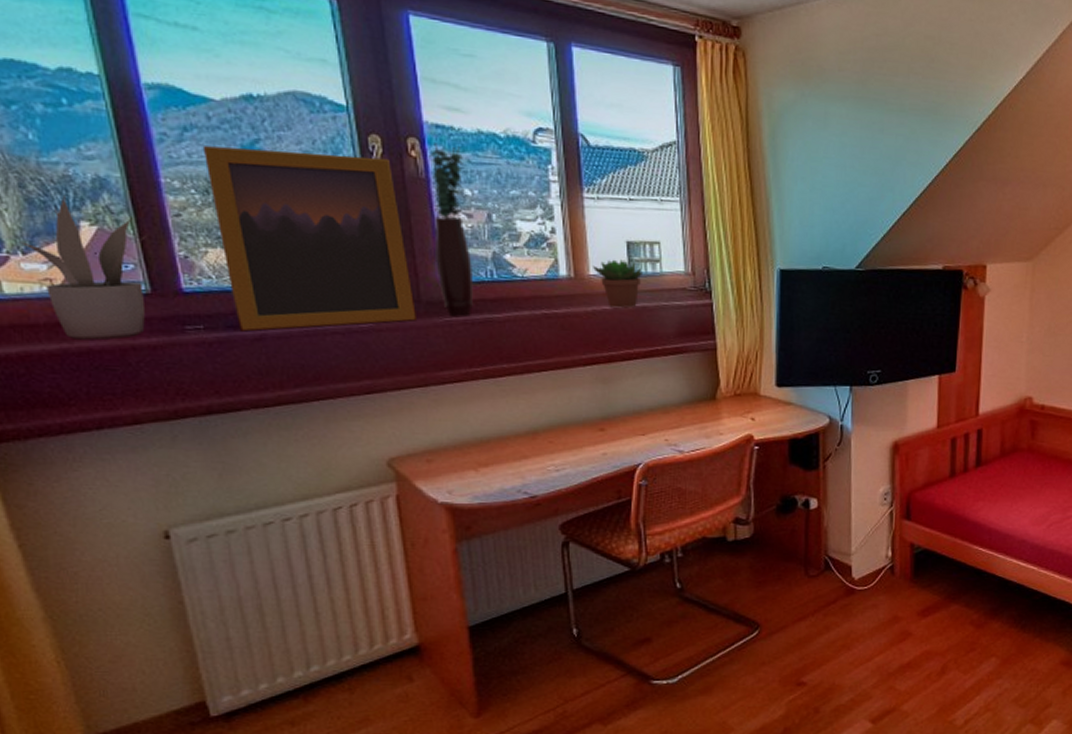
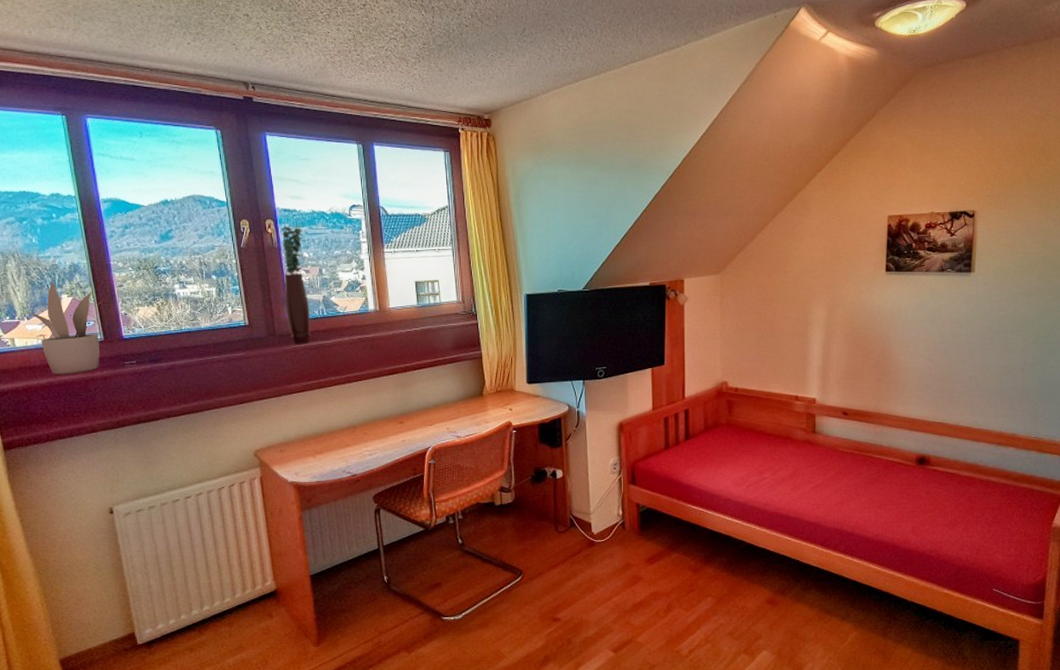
picture frame: present [202,146,418,332] -> none [136,236,274,364]
succulent plant: present [593,259,644,308] -> none [392,295,428,331]

